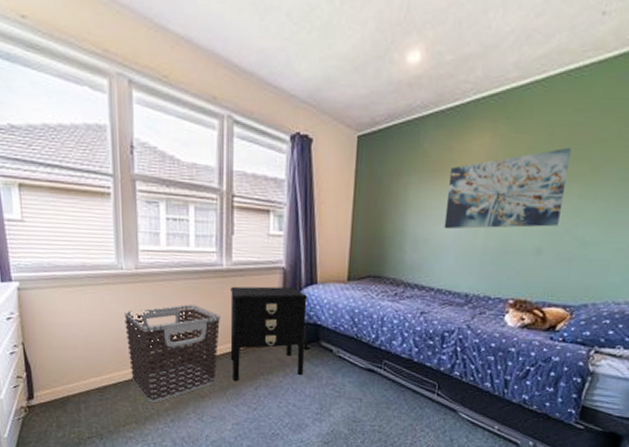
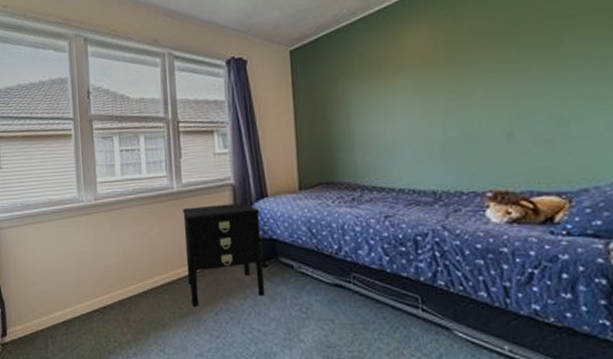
clothes hamper: present [124,304,220,403] -> none [86,230,175,335]
wall art: present [443,147,572,230] -> none [389,25,526,126]

